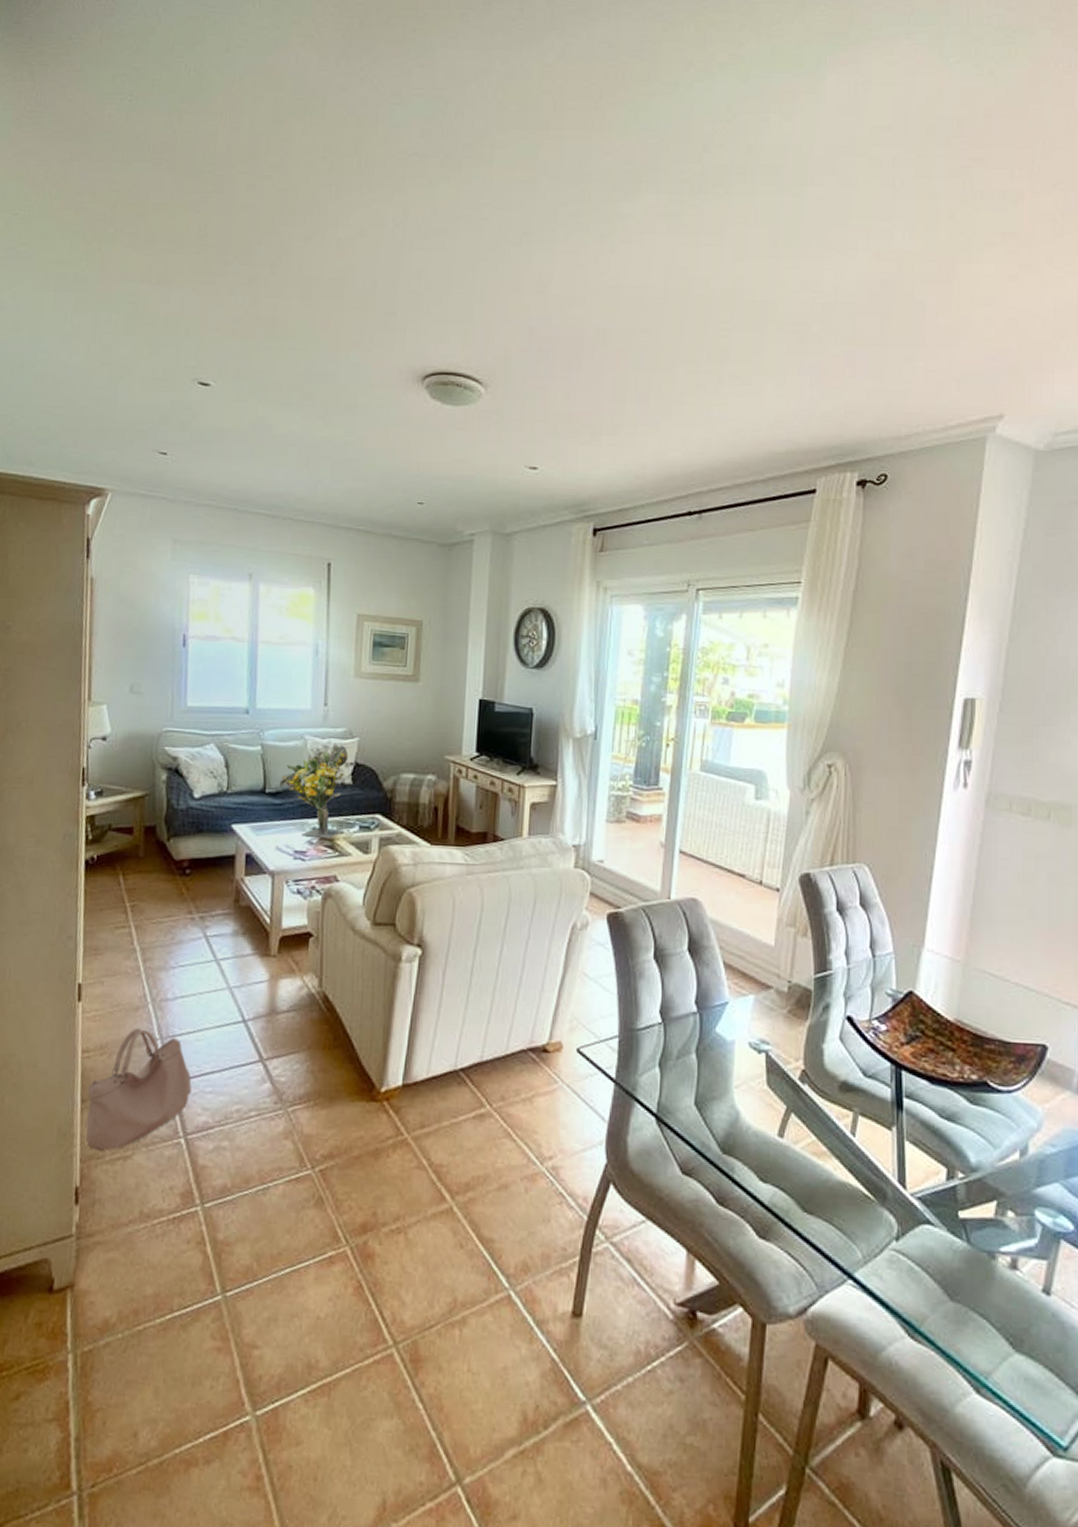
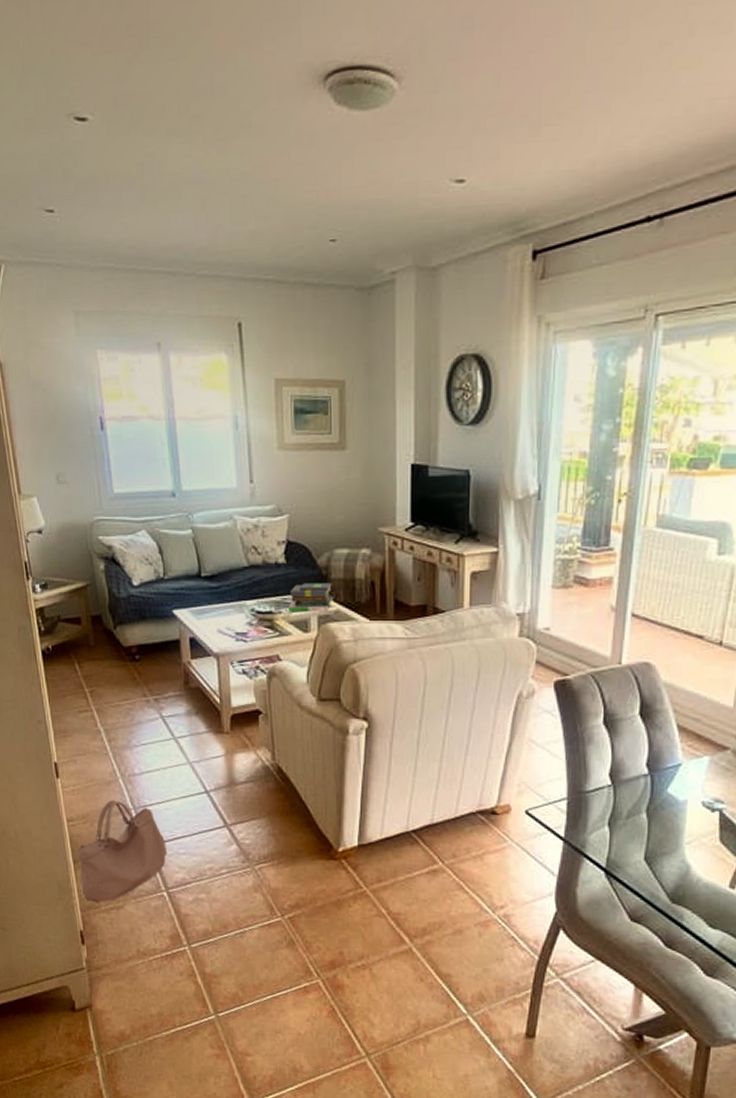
bouquet: present [279,743,349,838] -> none [213,521,280,618]
books: none [351,804,397,834] -> present [289,583,334,613]

